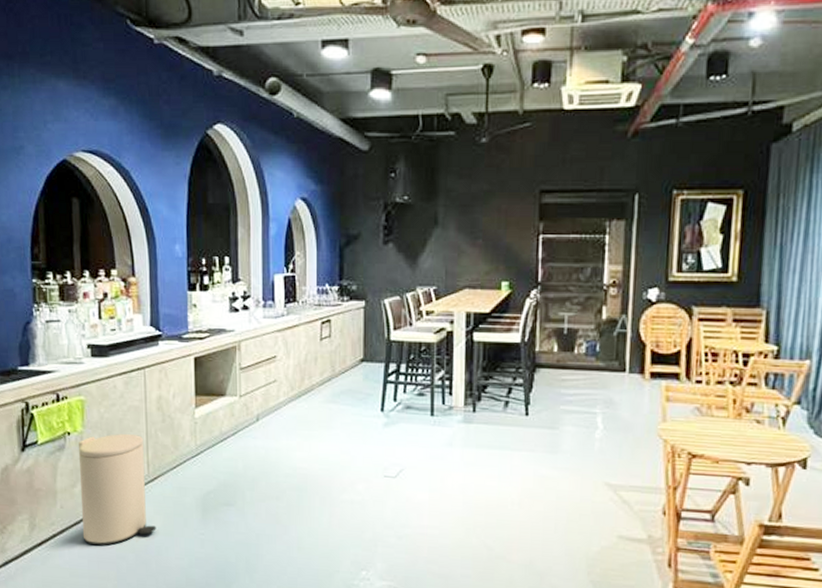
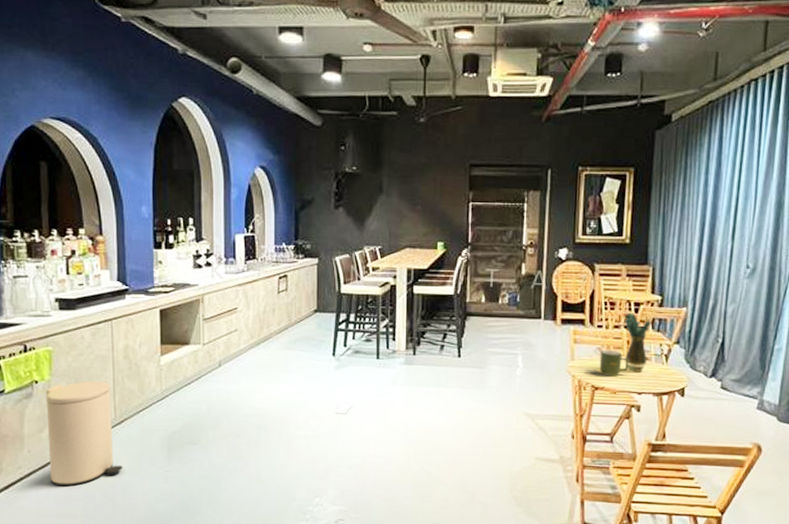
mug: none [697,411,735,443] -> present [599,350,629,377]
vase: none [728,362,765,438] -> present [623,310,652,373]

